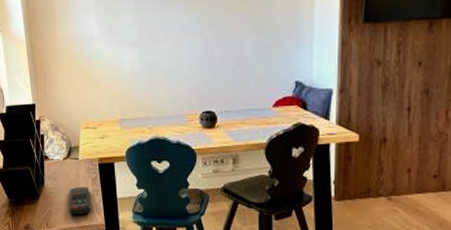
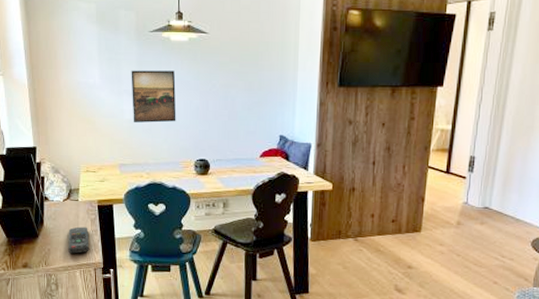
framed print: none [130,16,179,74] -> present [131,70,176,123]

